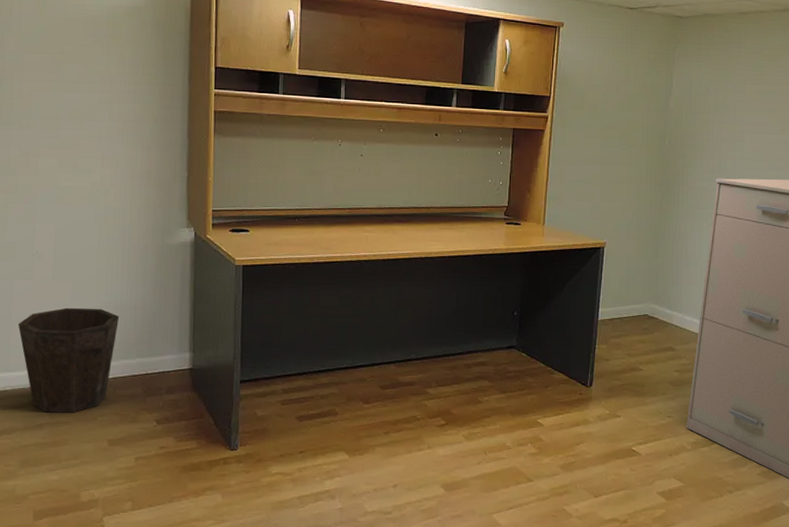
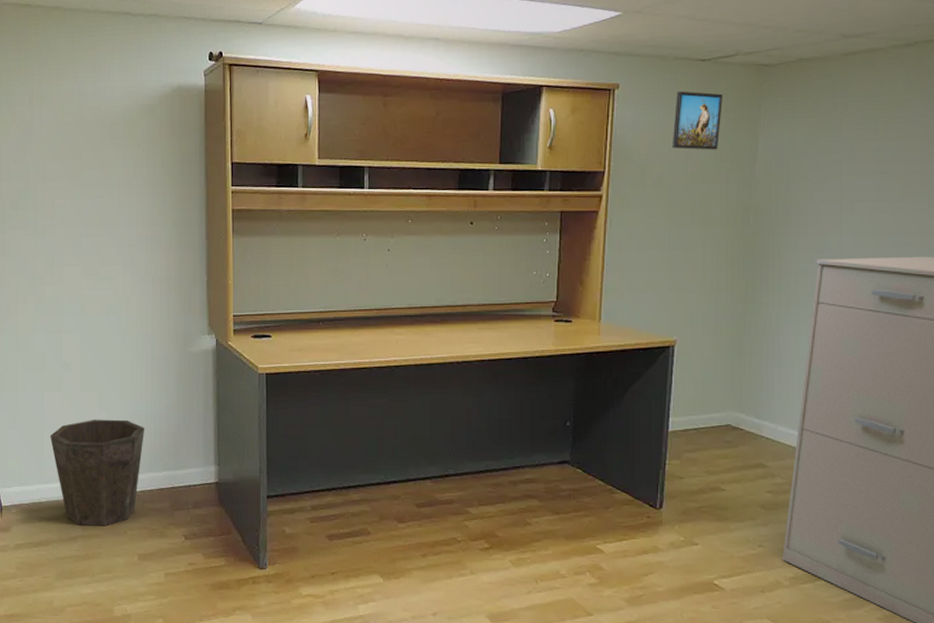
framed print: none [605,32,646,84] -> present [671,91,723,150]

